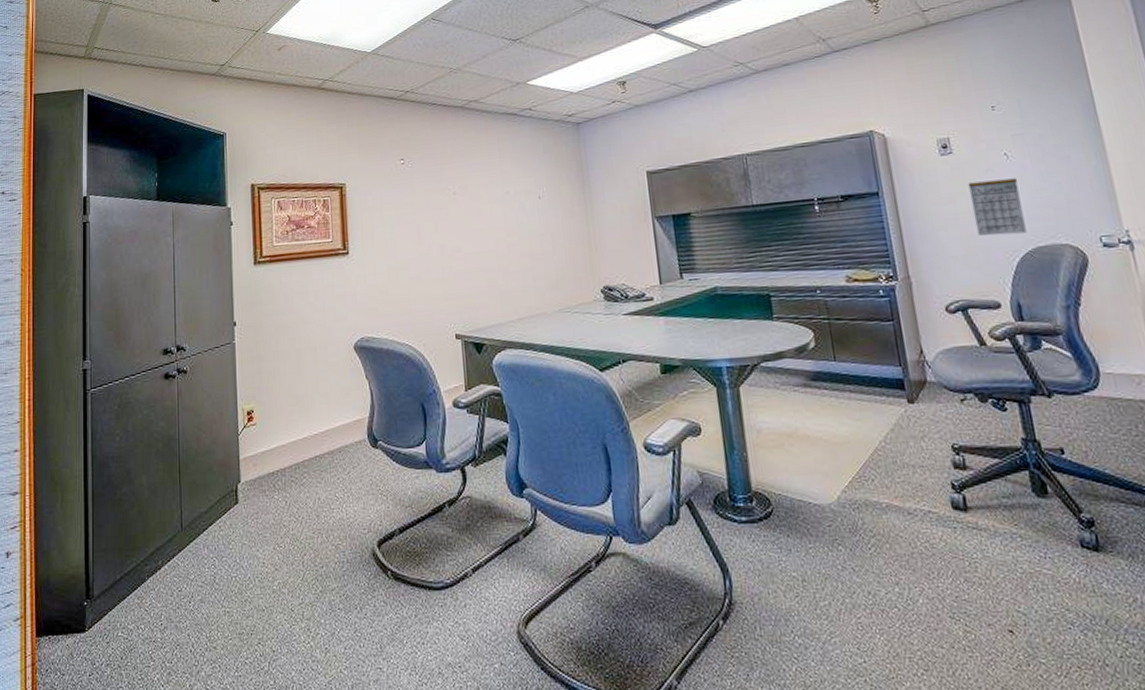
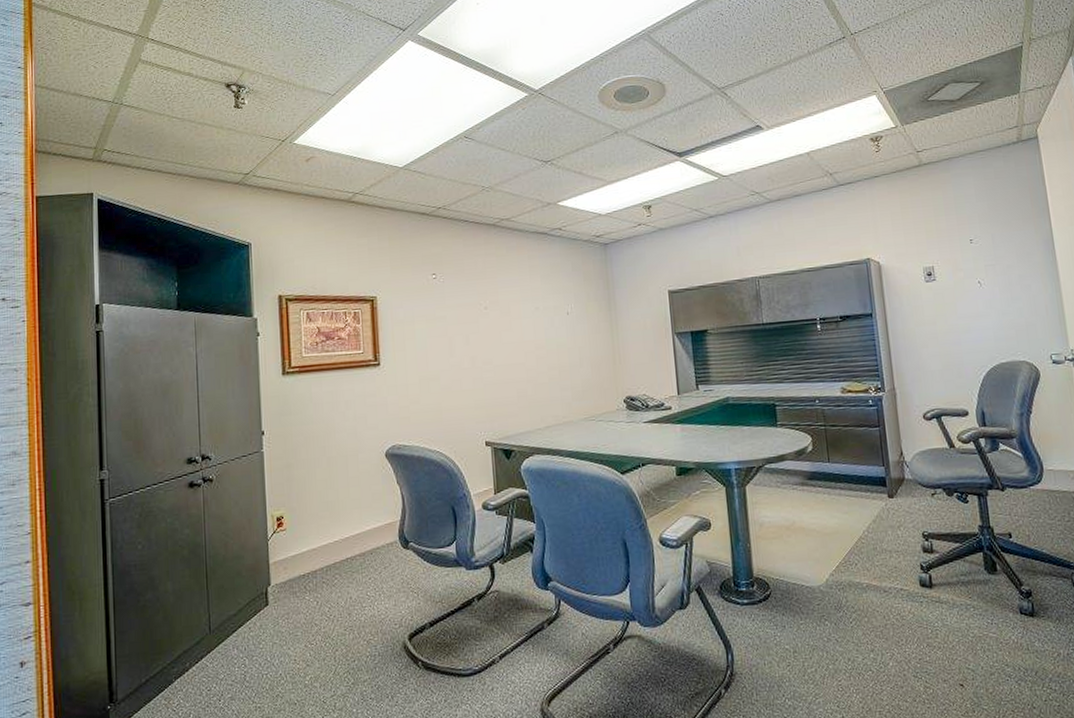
calendar: present [968,178,1027,236] -> none [947,303,993,353]

